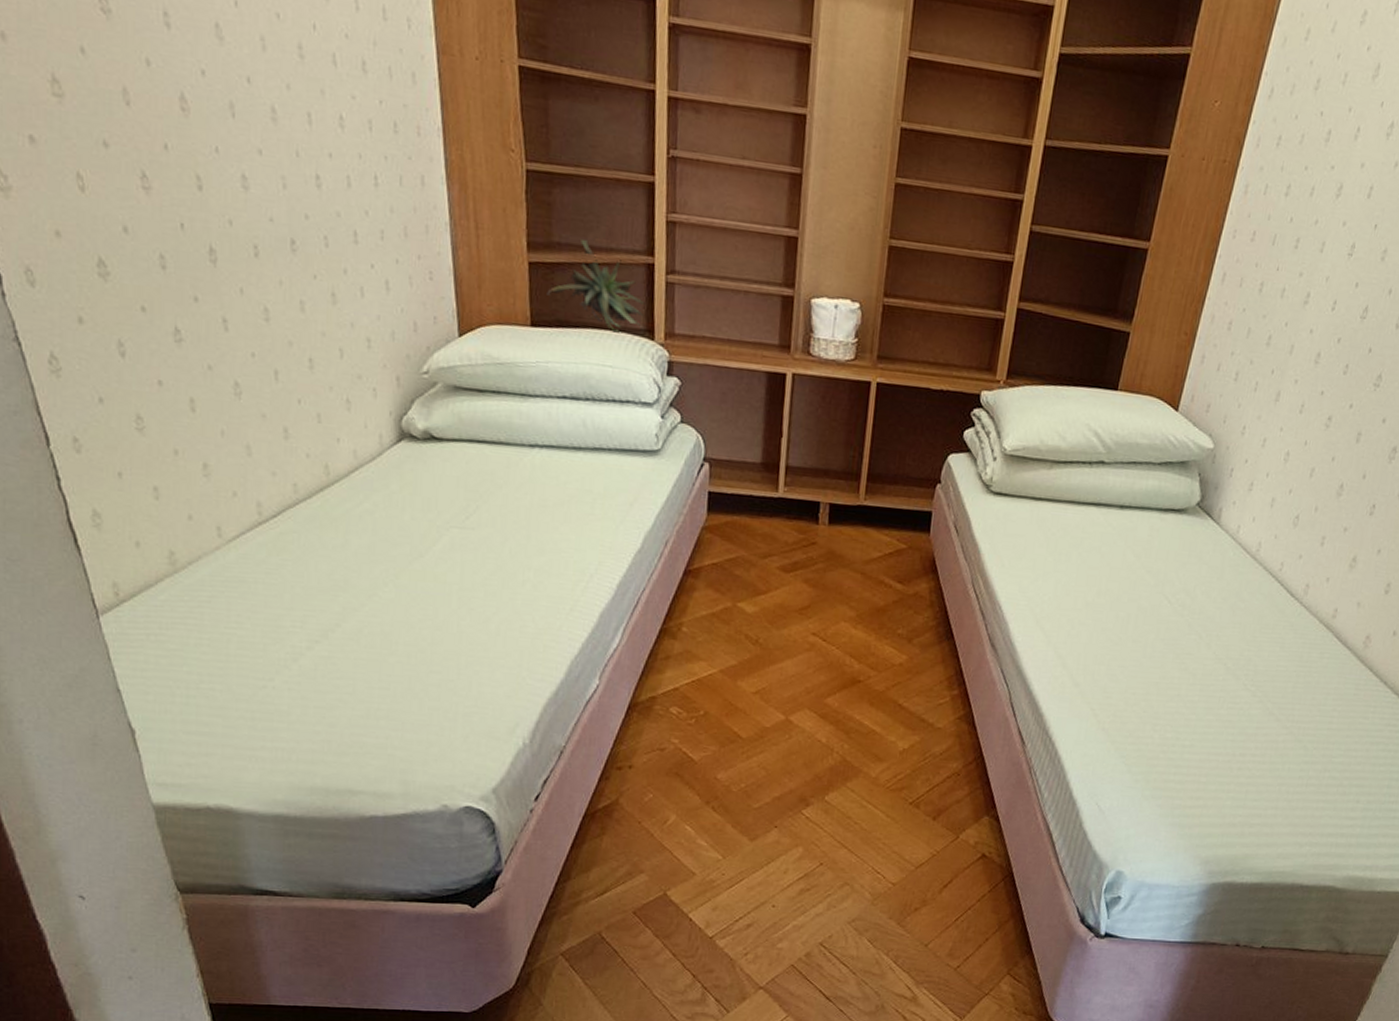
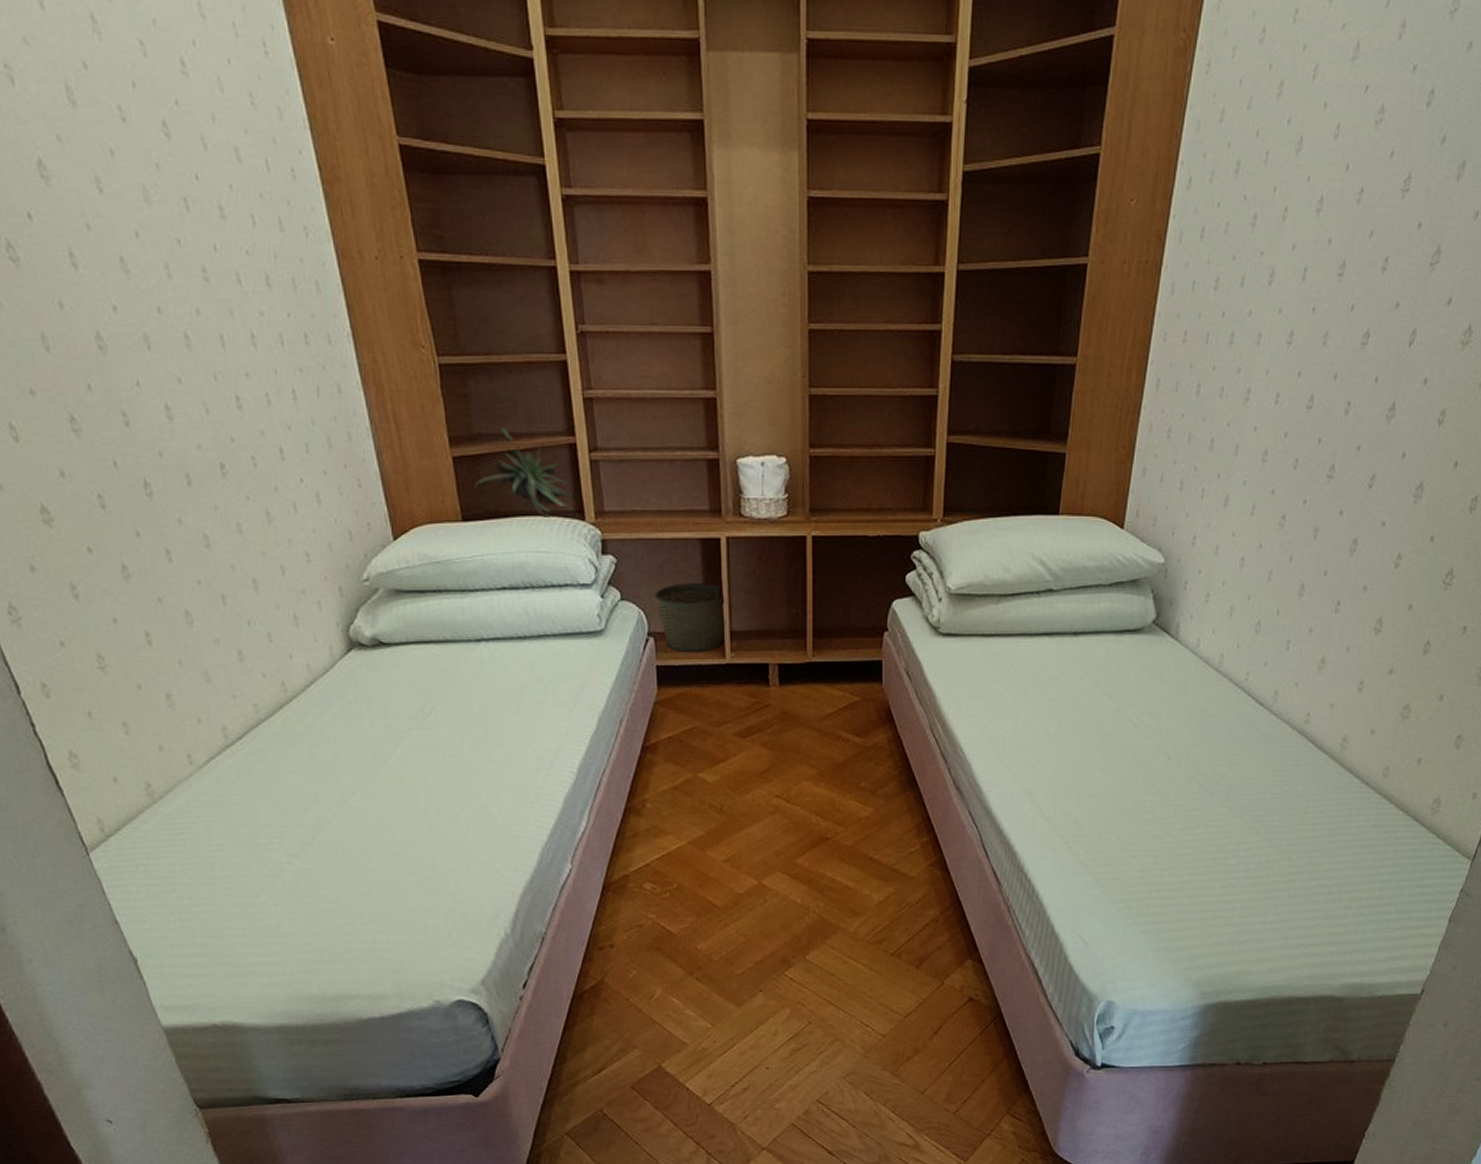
basket: none [715,413,784,483] -> present [655,583,726,652]

